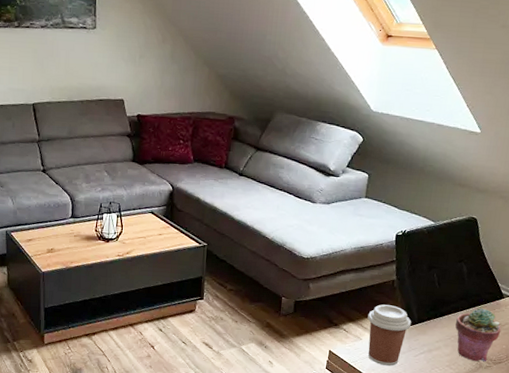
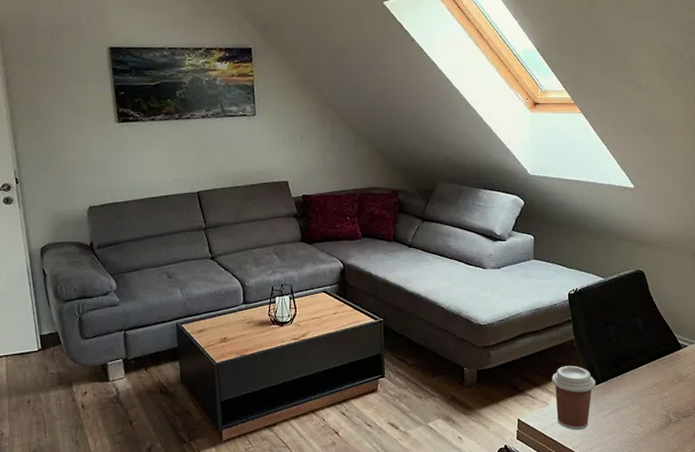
potted succulent: present [455,308,502,362] -> none [638,361,685,417]

